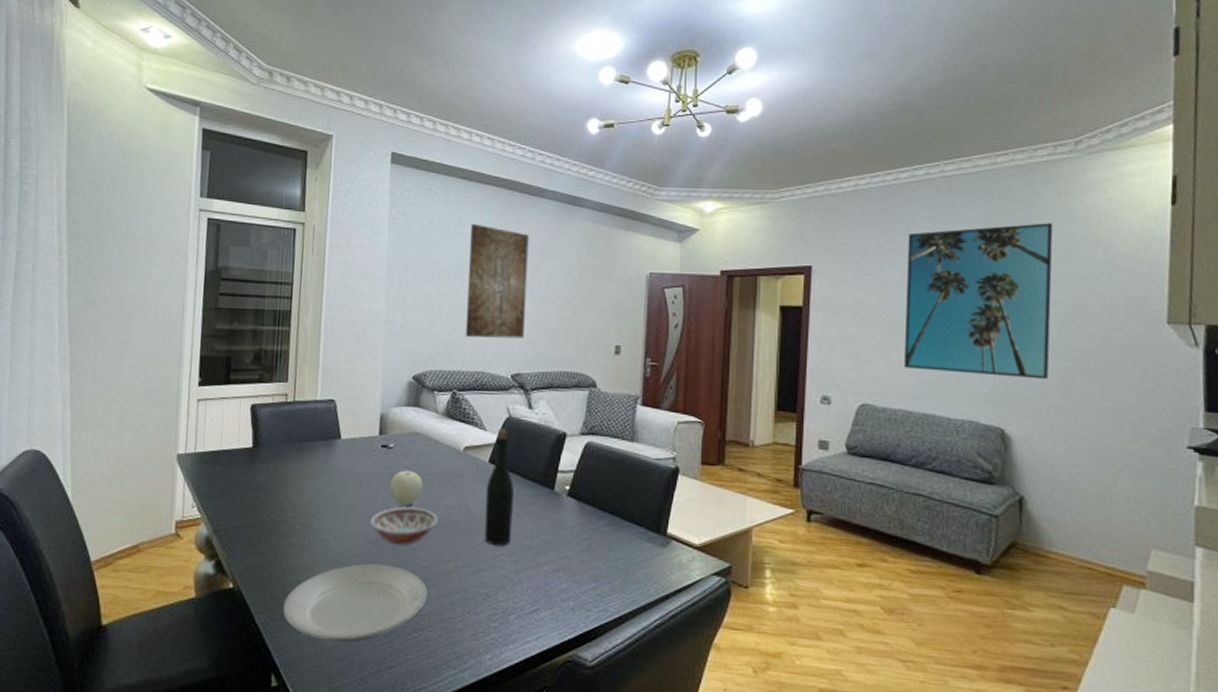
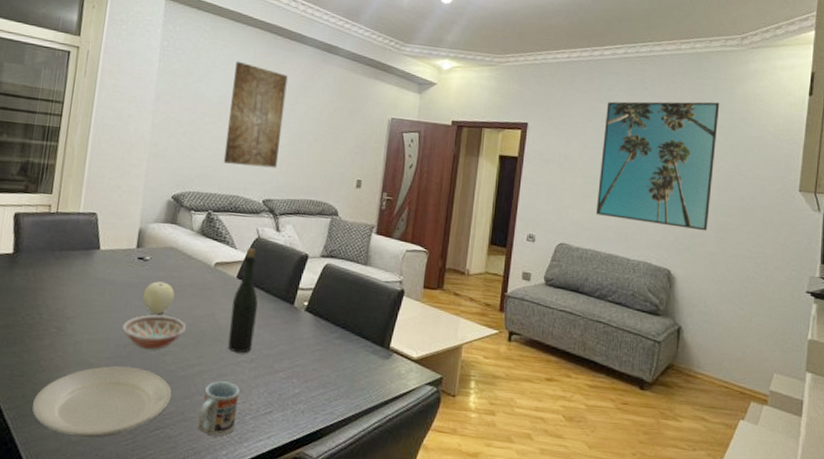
cup: none [458,577,501,638] -> present [198,381,240,436]

